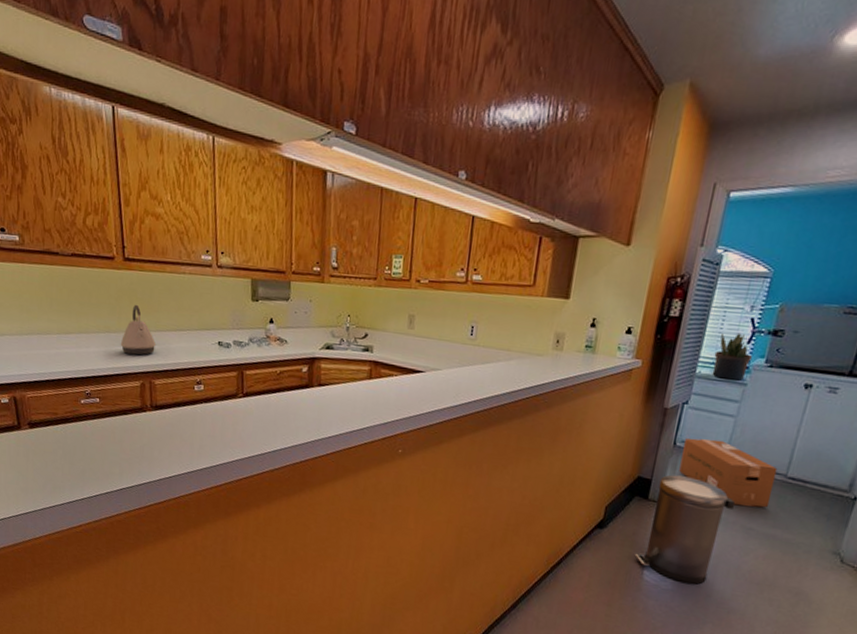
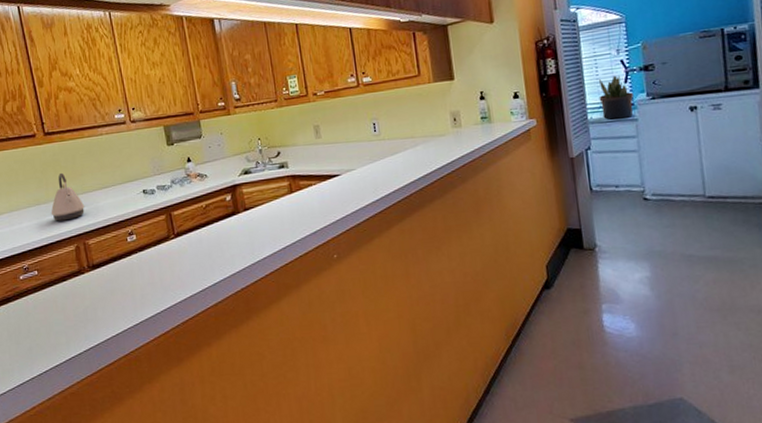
pedal bin: present [634,474,736,585] -> none [589,218,668,327]
box: present [679,438,778,508] -> none [599,176,700,236]

